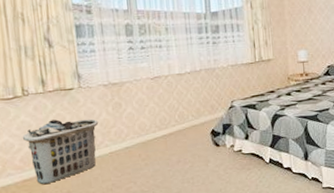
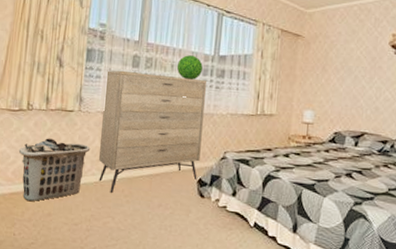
dresser: none [102,38,210,160] -> present [98,70,206,193]
decorative sphere: none [171,16,197,40] -> present [176,55,203,80]

